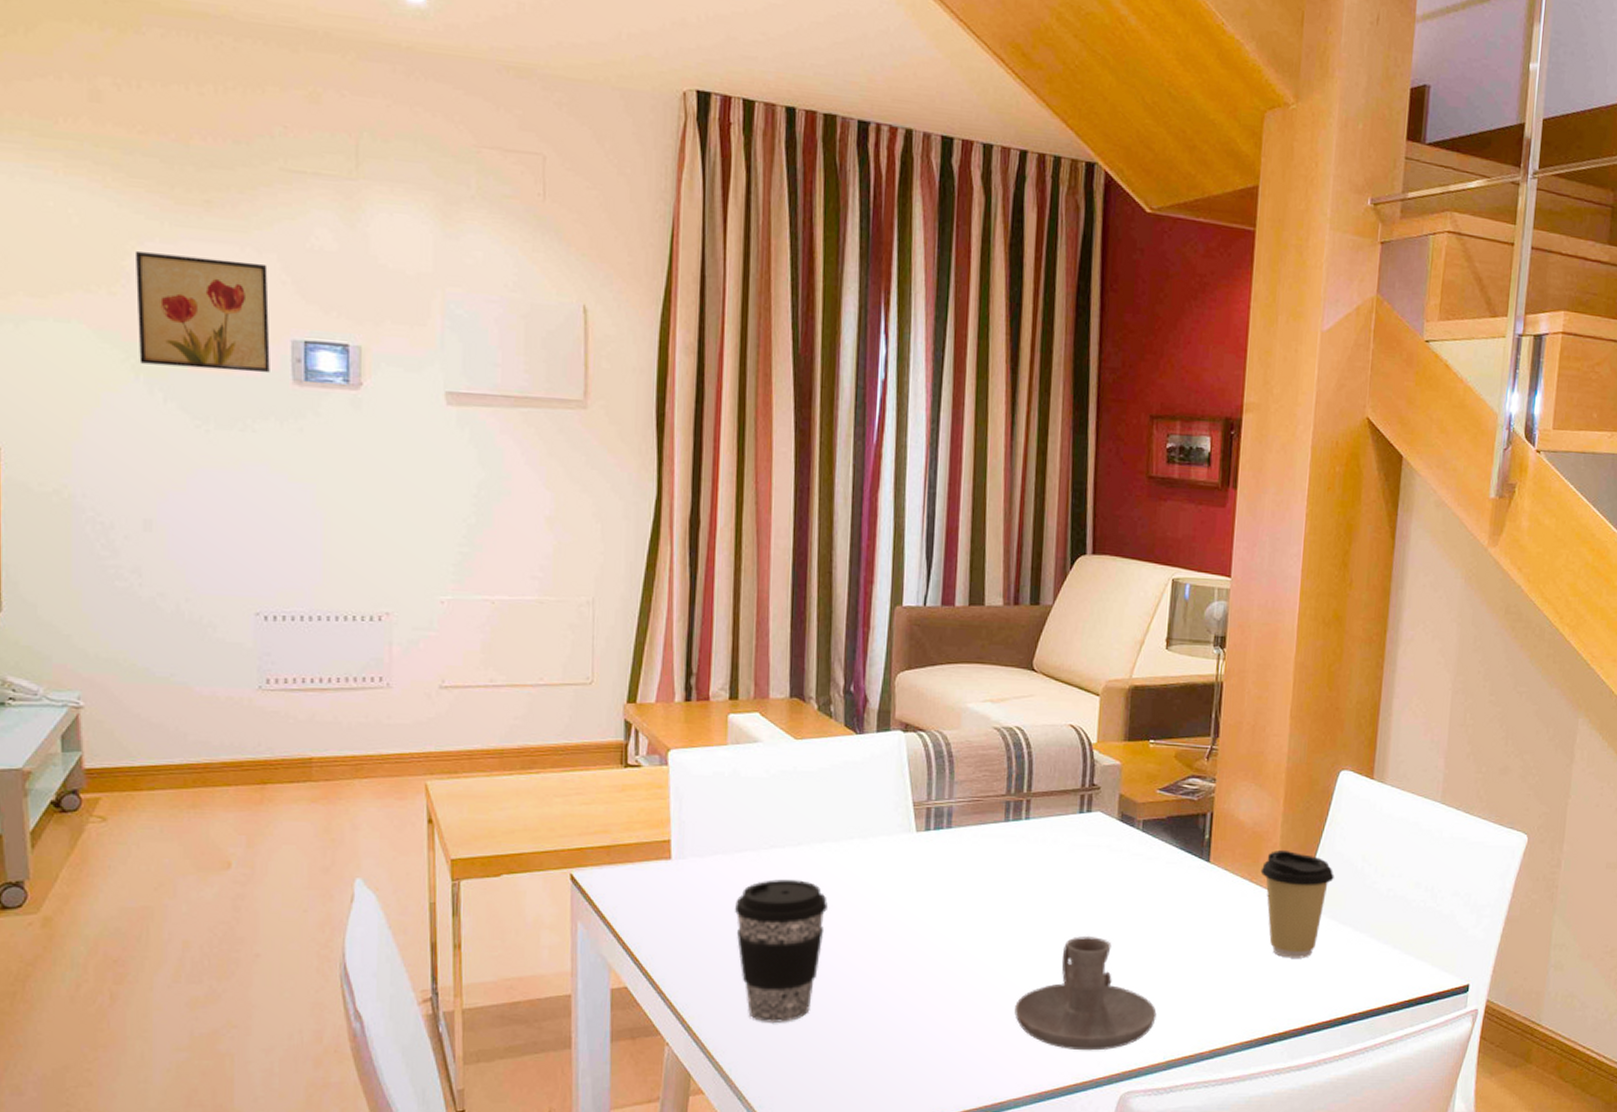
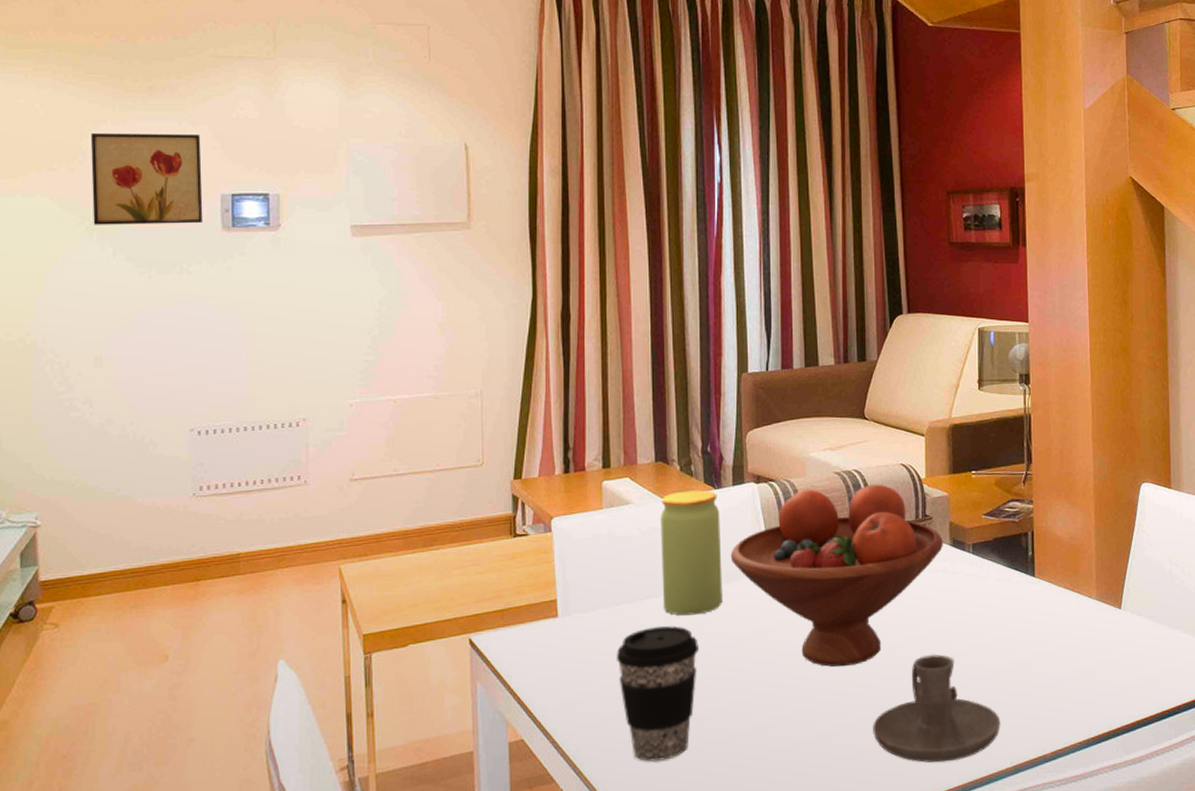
jar: none [790,733,861,870] -> present [660,490,723,616]
fruit bowl: none [869,743,1110,941] -> present [730,484,943,667]
coffee cup: present [1260,849,1334,958] -> none [1080,559,1147,659]

